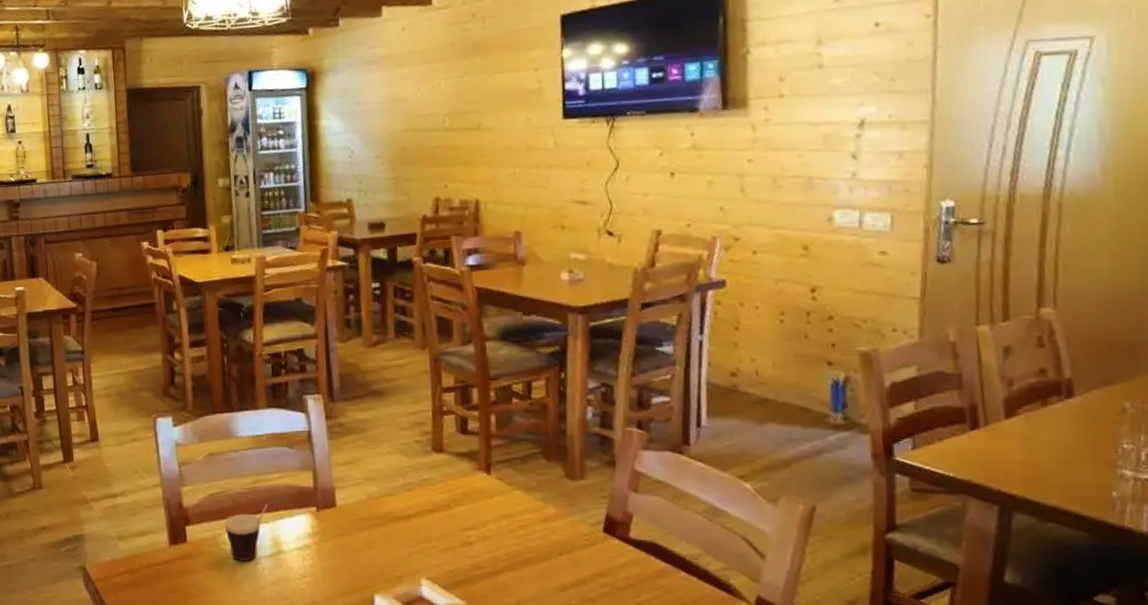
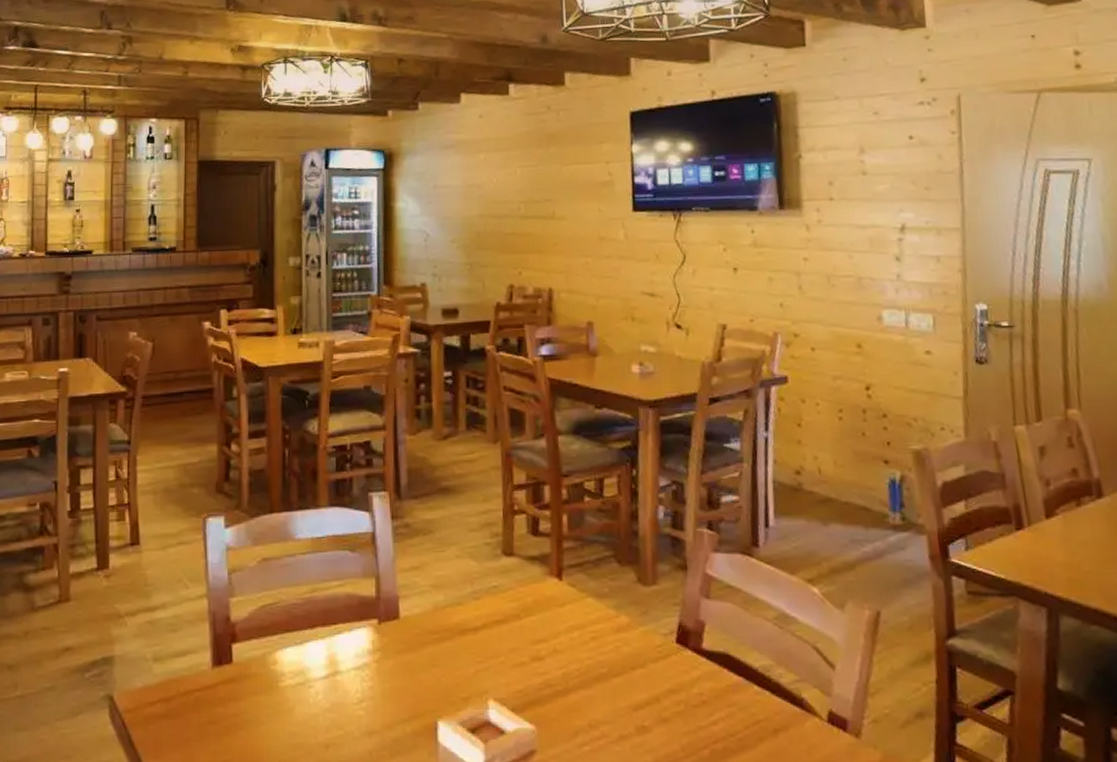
cup: present [224,495,290,561] -> none [276,606,350,684]

